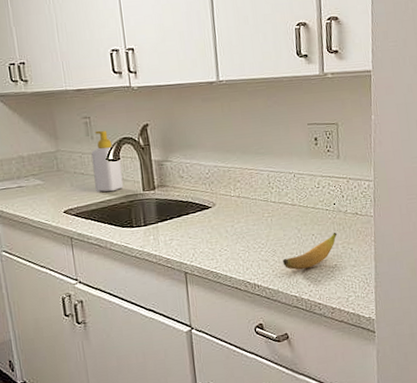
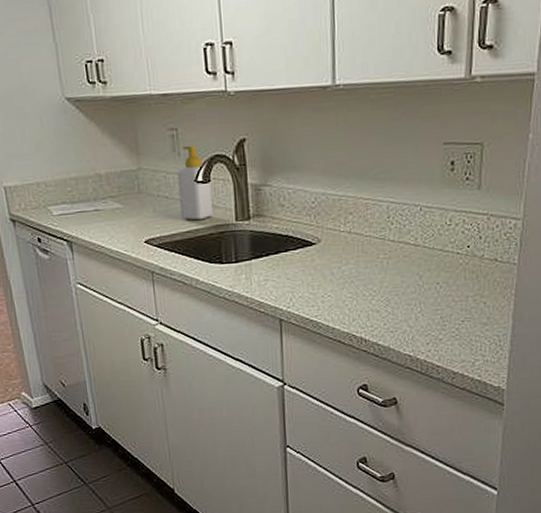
banana: present [283,233,338,270] -> none [398,282,469,325]

